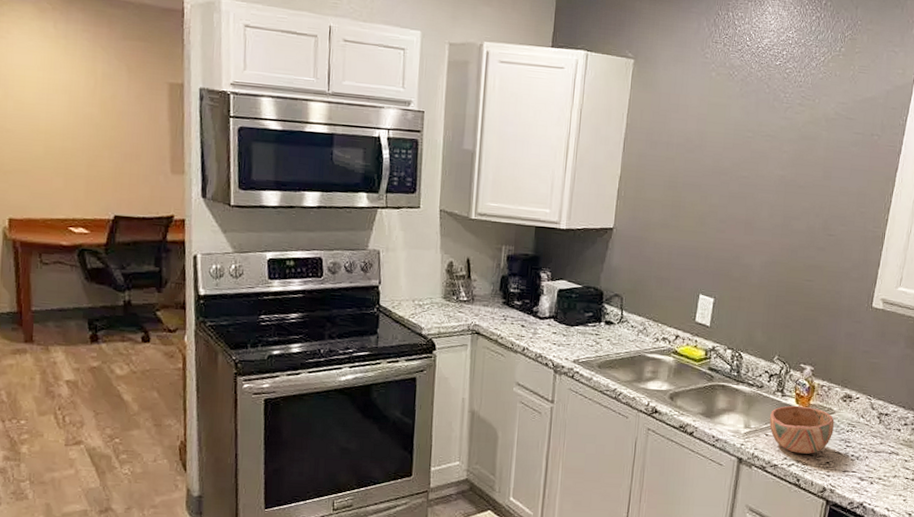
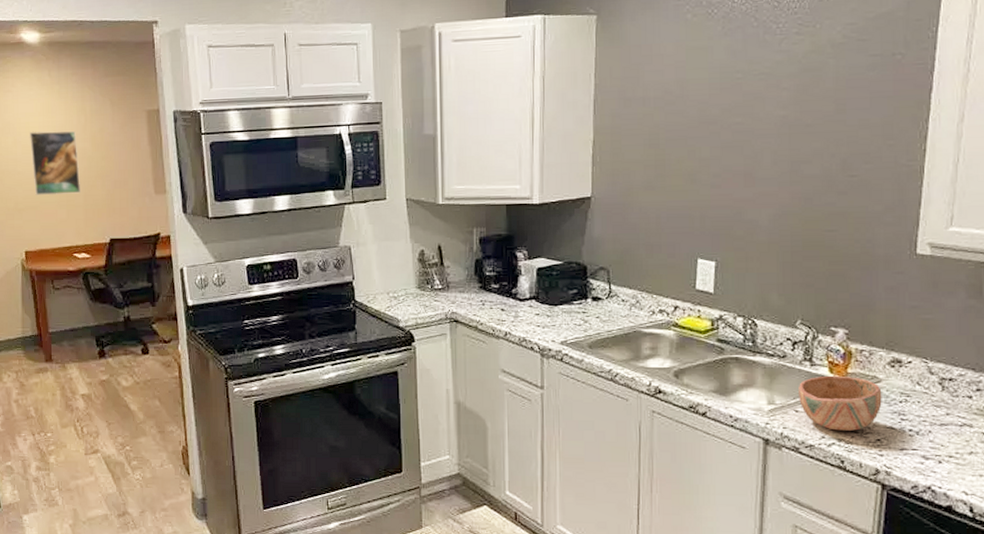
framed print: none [24,86,84,163] -> present [30,131,80,196]

